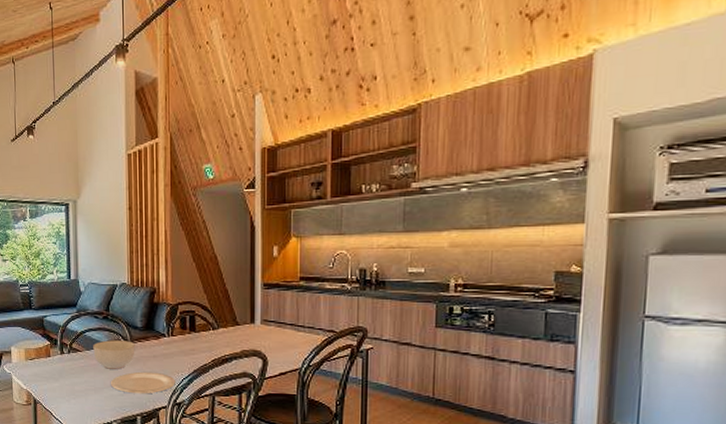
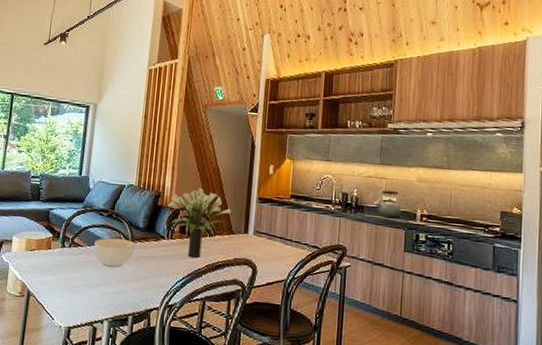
plate: present [110,371,175,394] -> none [106,271,170,294]
flower arrangement: none [165,280,234,354] -> present [168,188,231,259]
kettle: none [397,260,432,291] -> present [373,190,402,218]

